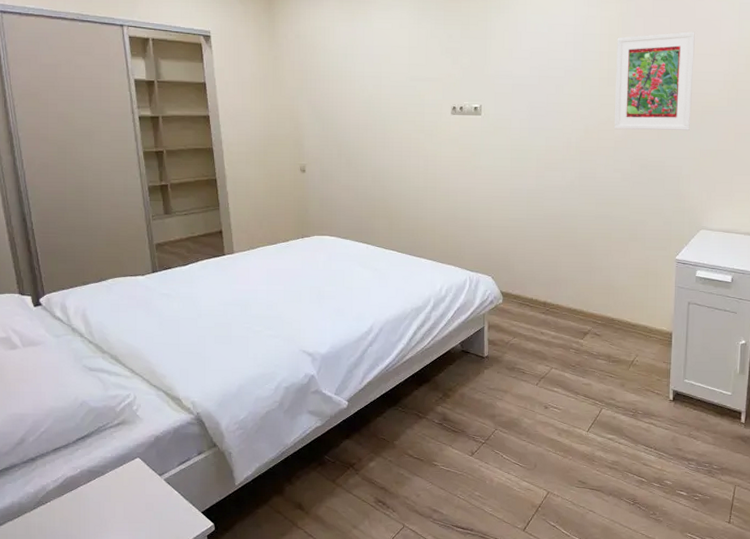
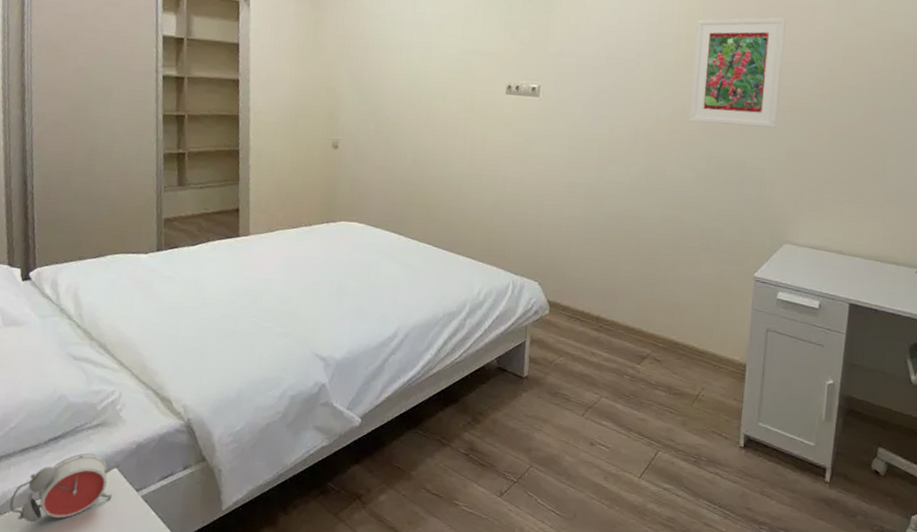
alarm clock: none [50,448,143,509] -> present [9,453,121,523]

